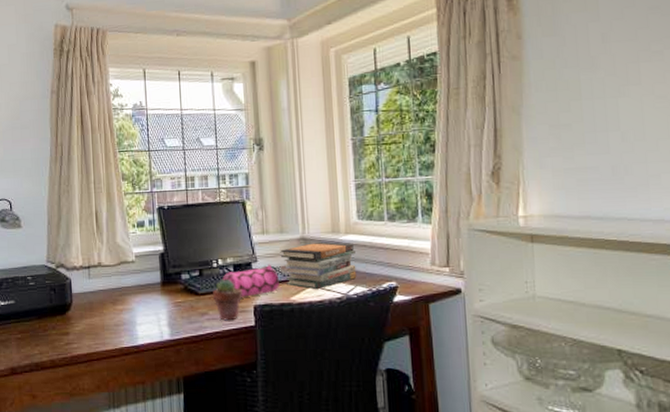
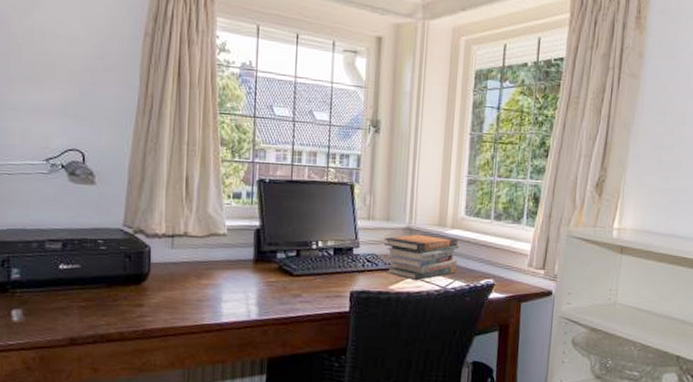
potted succulent: present [212,278,242,321] -> none [307,261,340,305]
pencil case: present [222,264,279,297] -> none [320,251,379,282]

